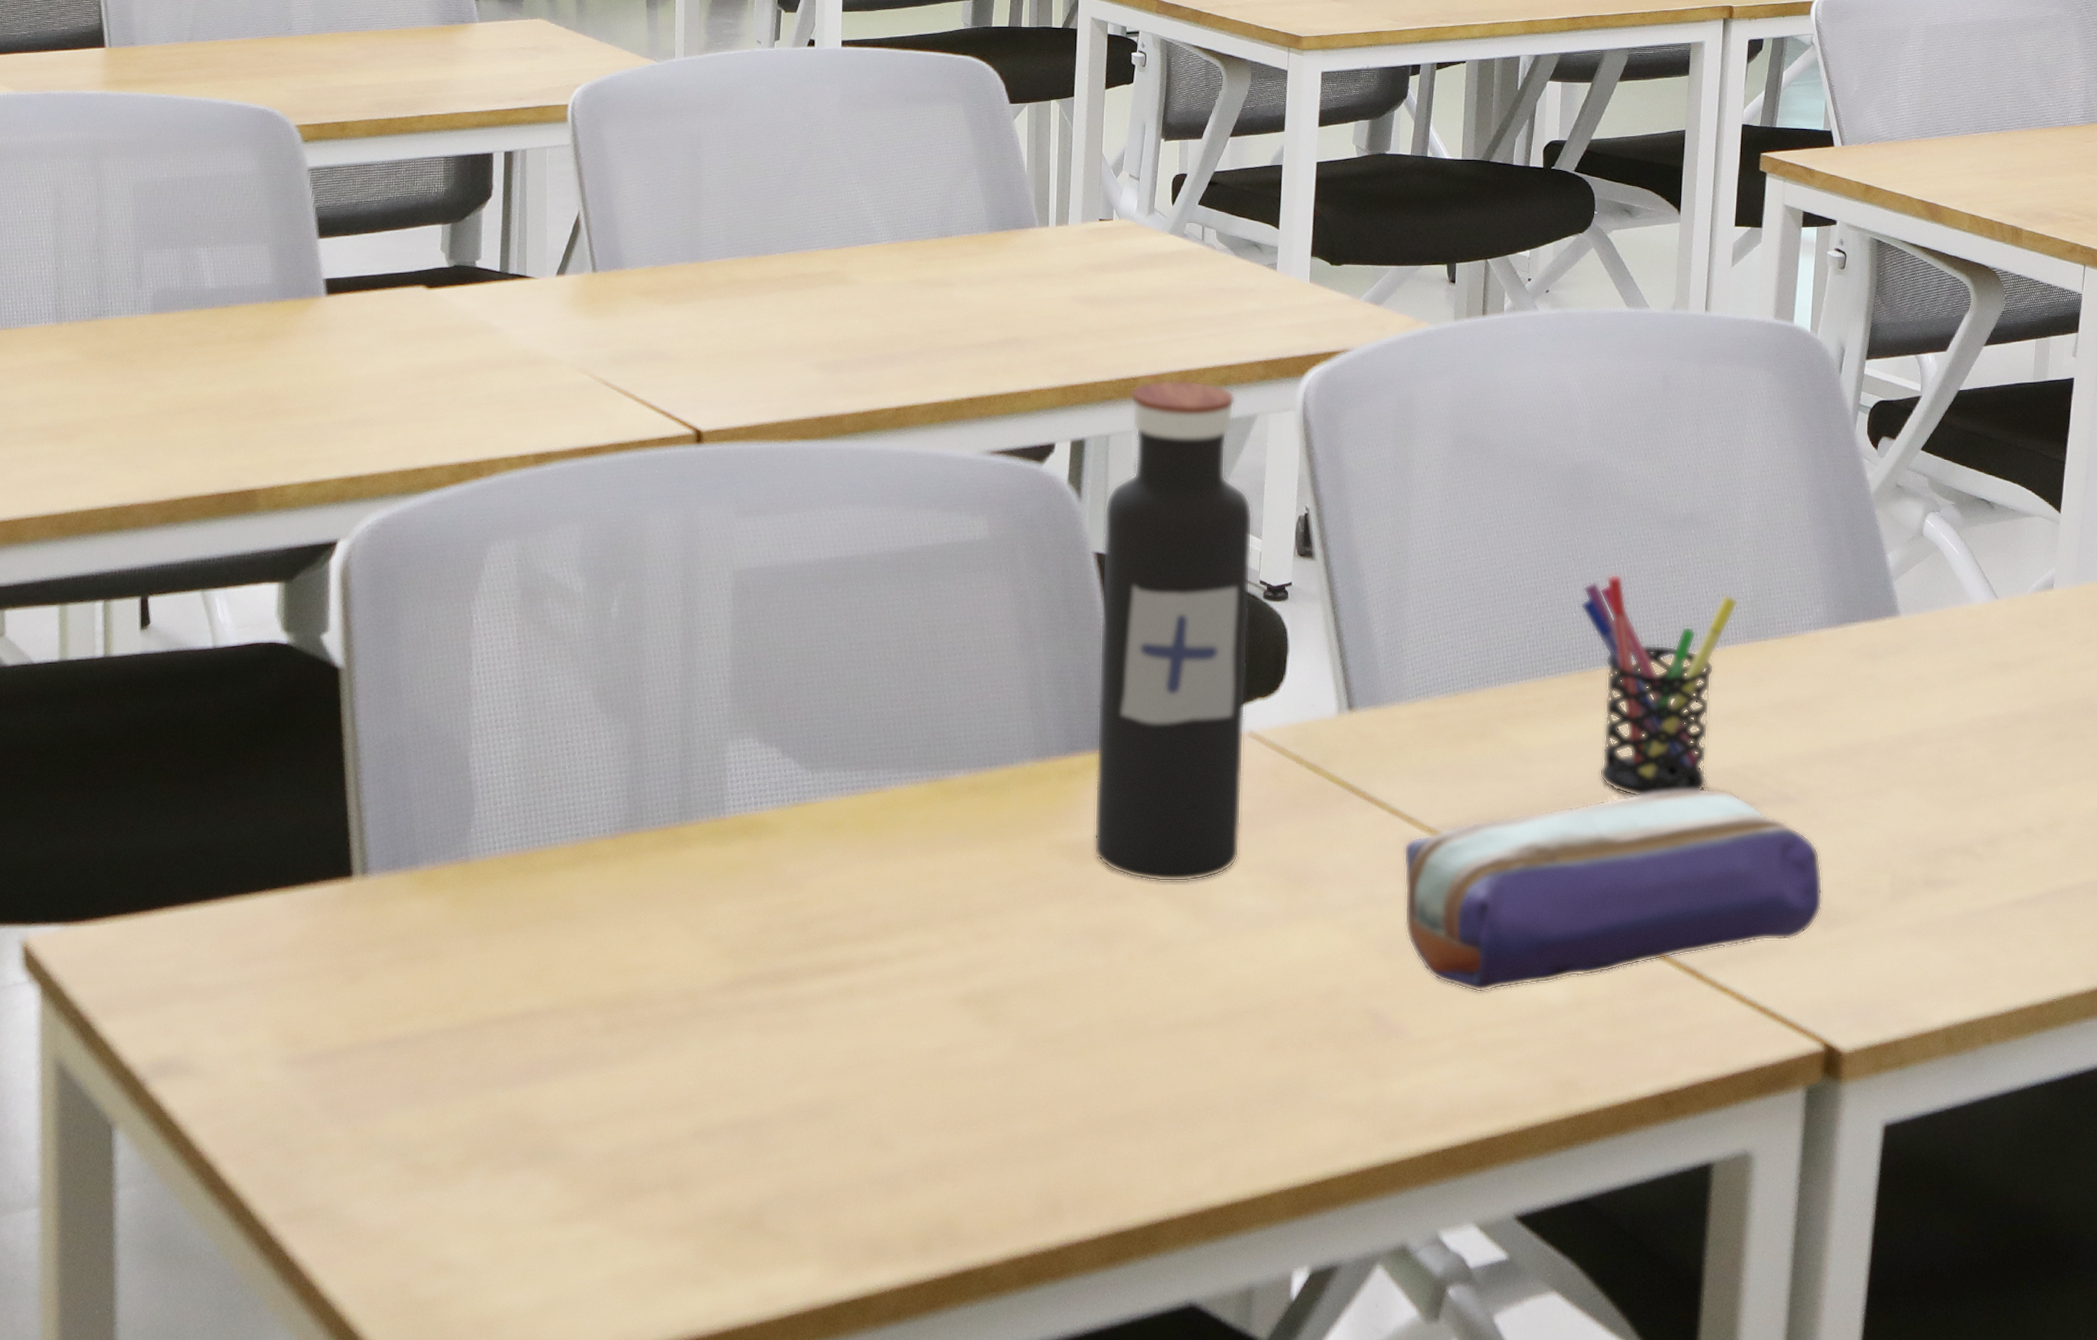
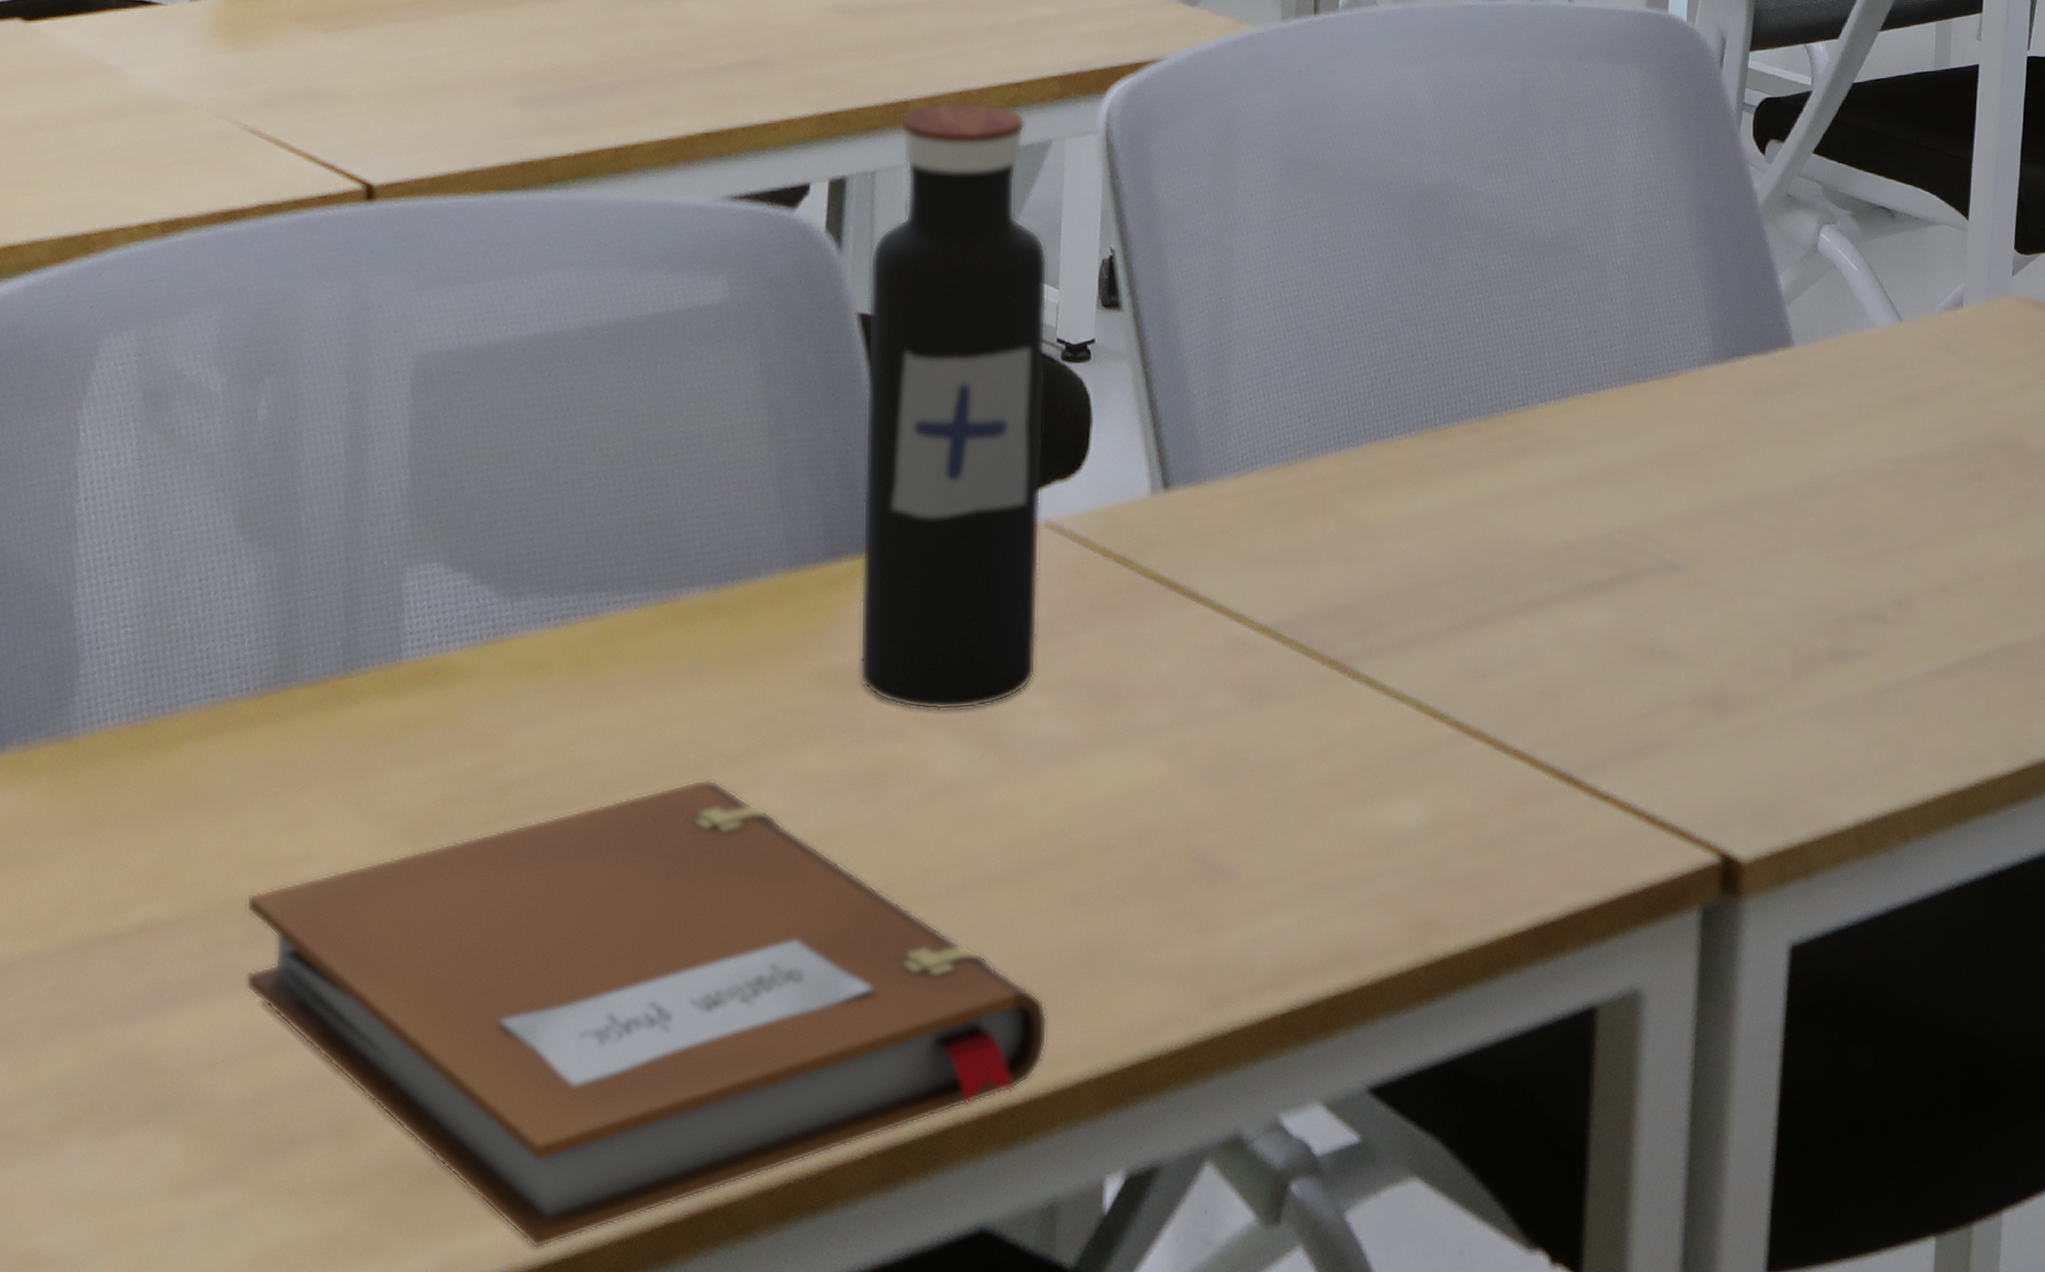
notebook: none [604,926,1246,1290] -> present [245,779,1047,1249]
pencil case: present [1403,788,1823,993] -> none [1231,559,1715,821]
pen holder: present [1580,574,1738,796] -> none [1433,312,1612,573]

